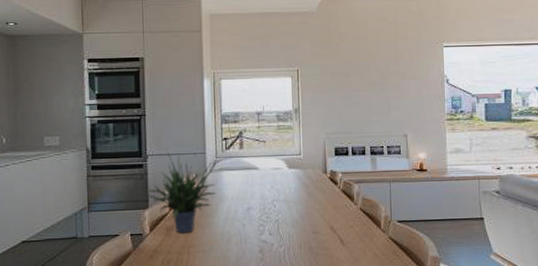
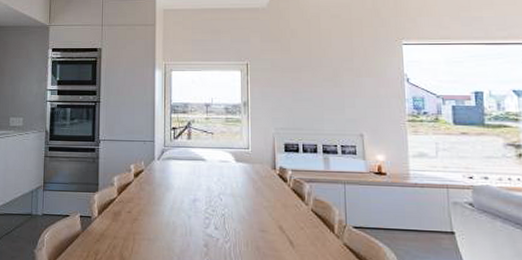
potted plant: present [145,148,217,233] -> none [96,134,164,220]

